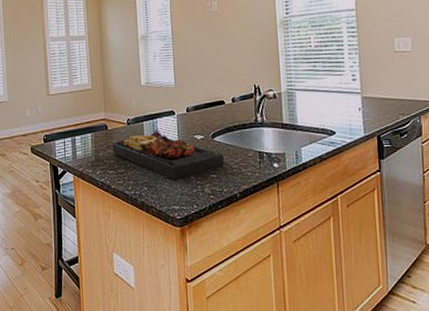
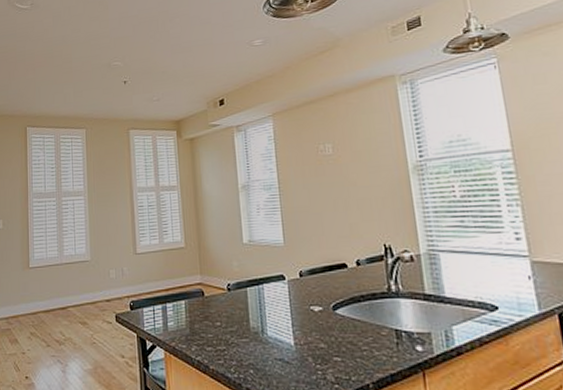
food platter: present [112,127,225,180] -> none [210,295,351,362]

